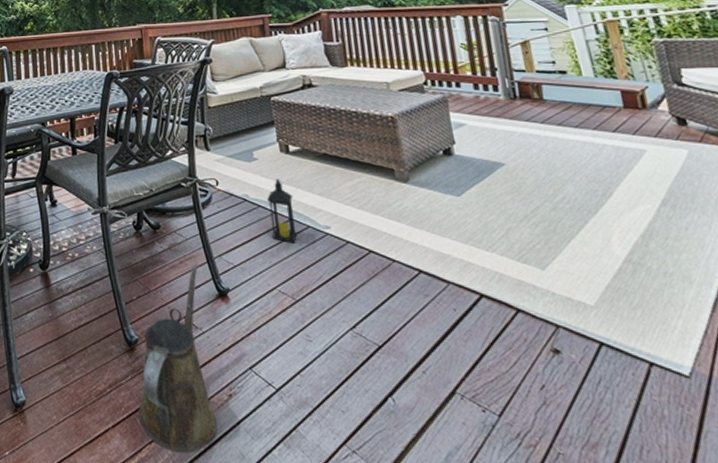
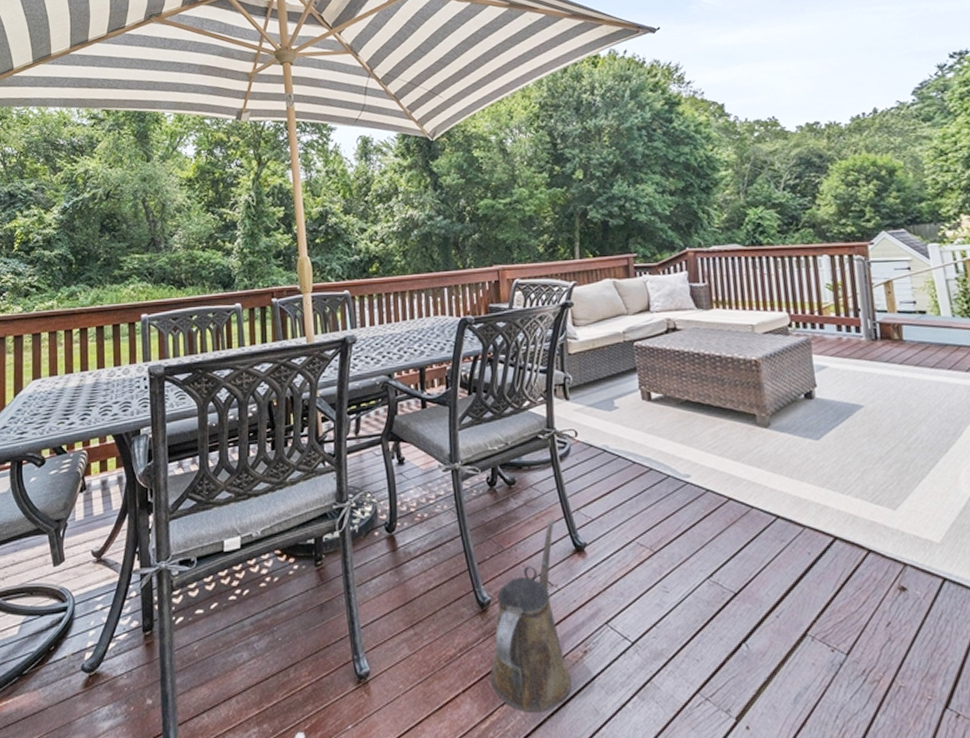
lantern: present [267,179,297,243] -> none [627,428,657,494]

